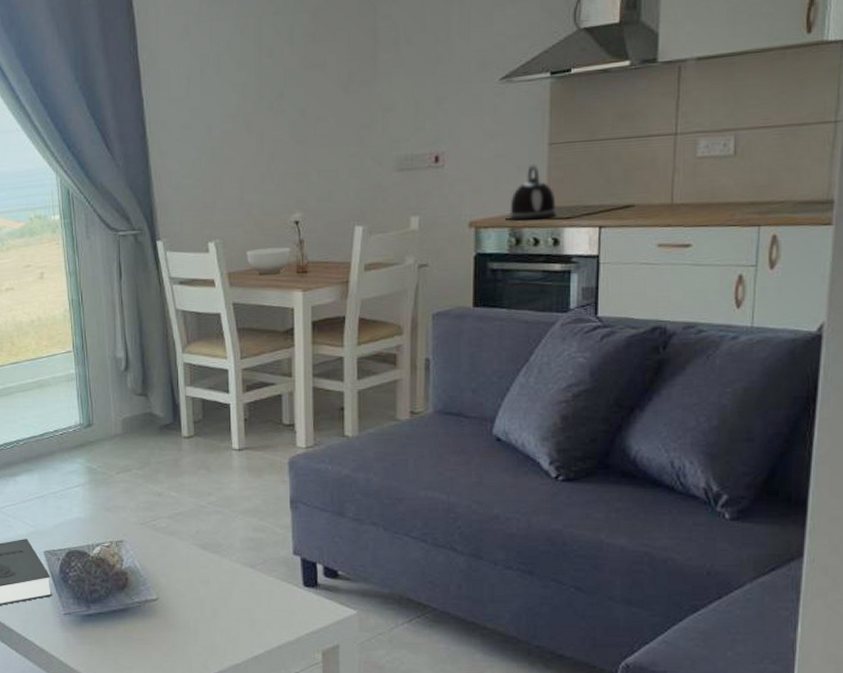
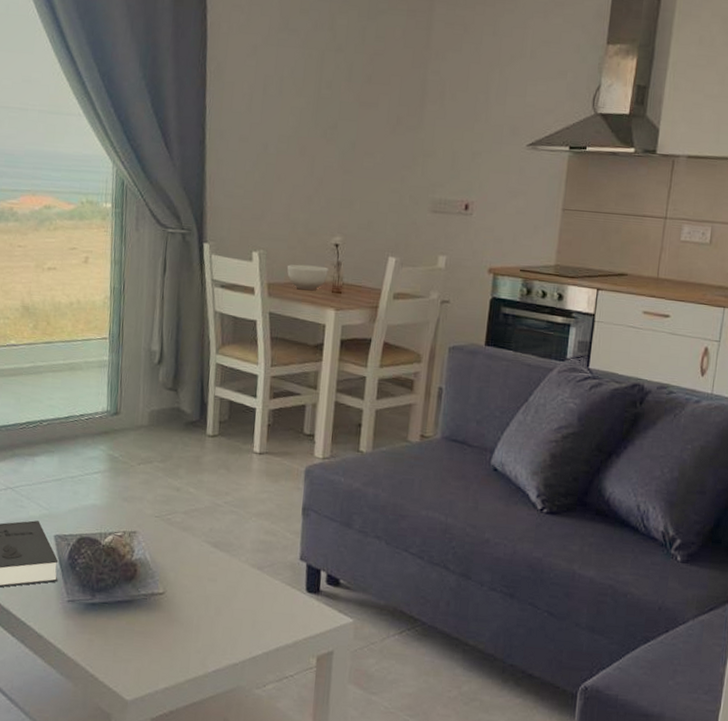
kettle: present [508,163,558,221] -> none [522,224,564,275]

